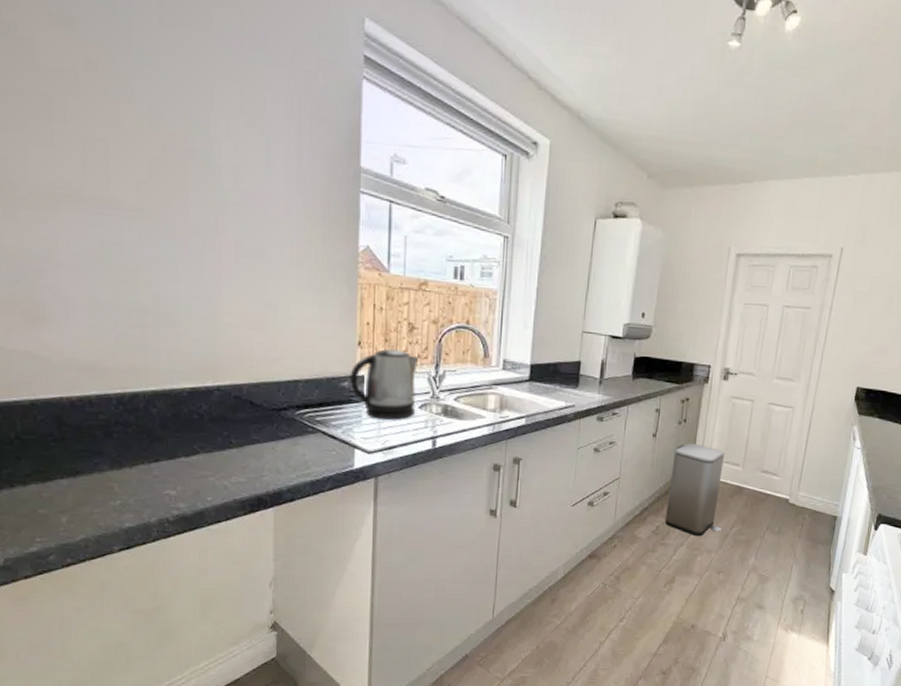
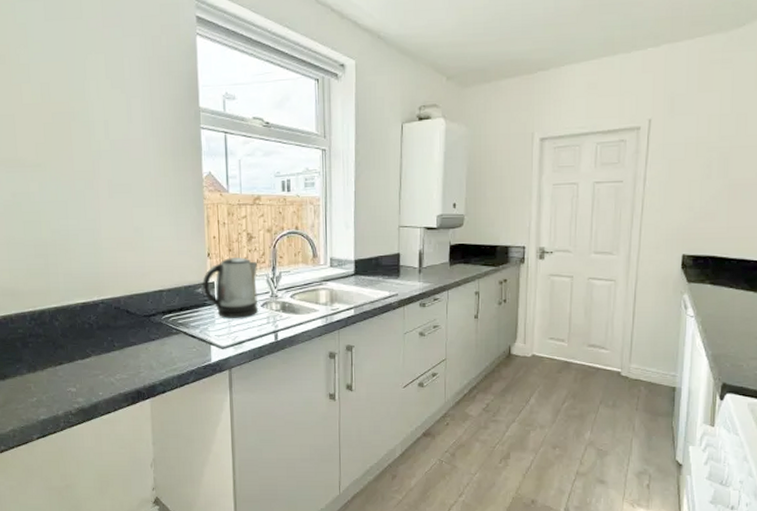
pedal bin: present [665,443,725,537] -> none [495,322,554,413]

